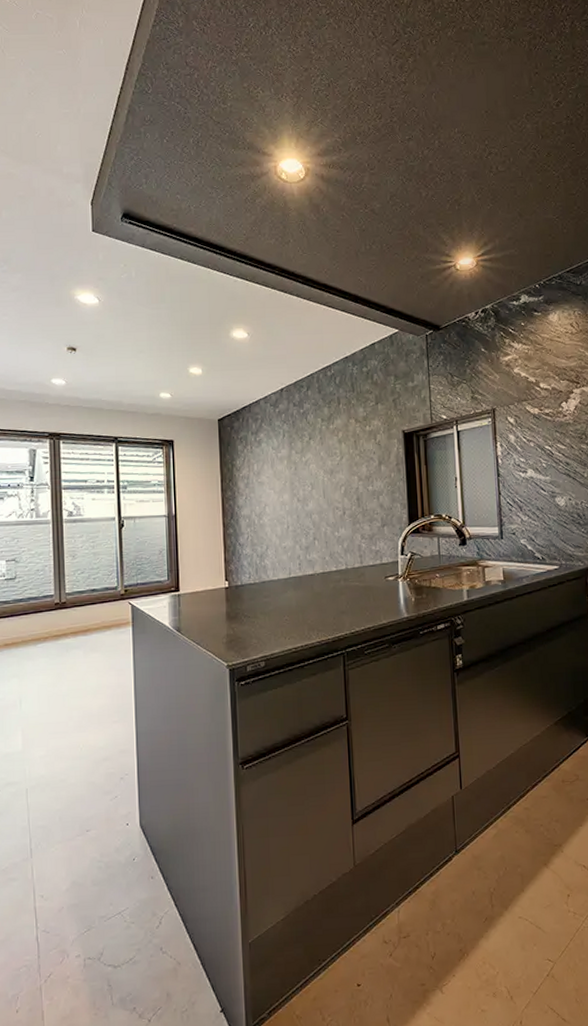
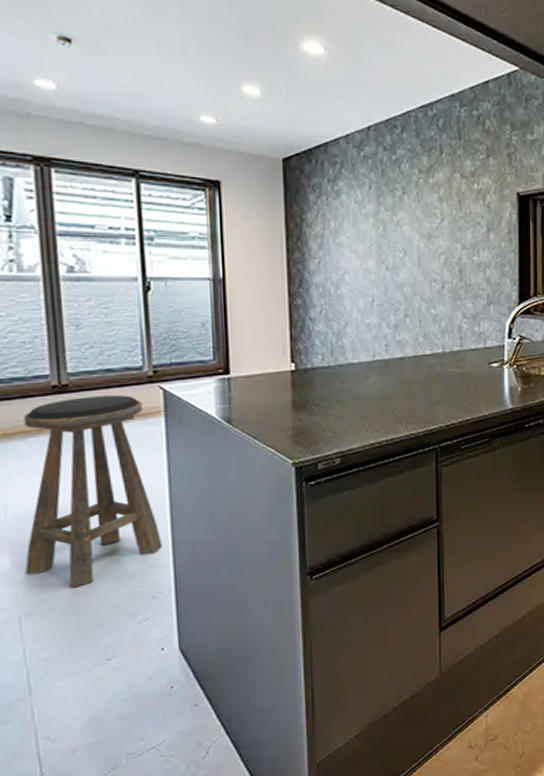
stool: none [32,610,129,767] -> present [24,395,163,588]

